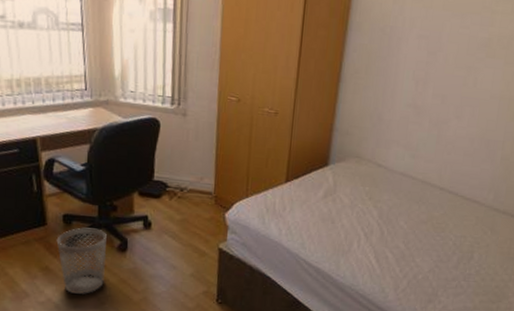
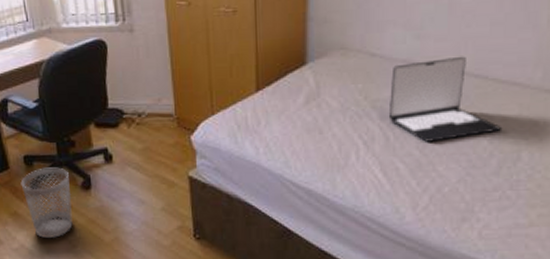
laptop: none [385,175,463,239] -> present [388,56,501,142]

